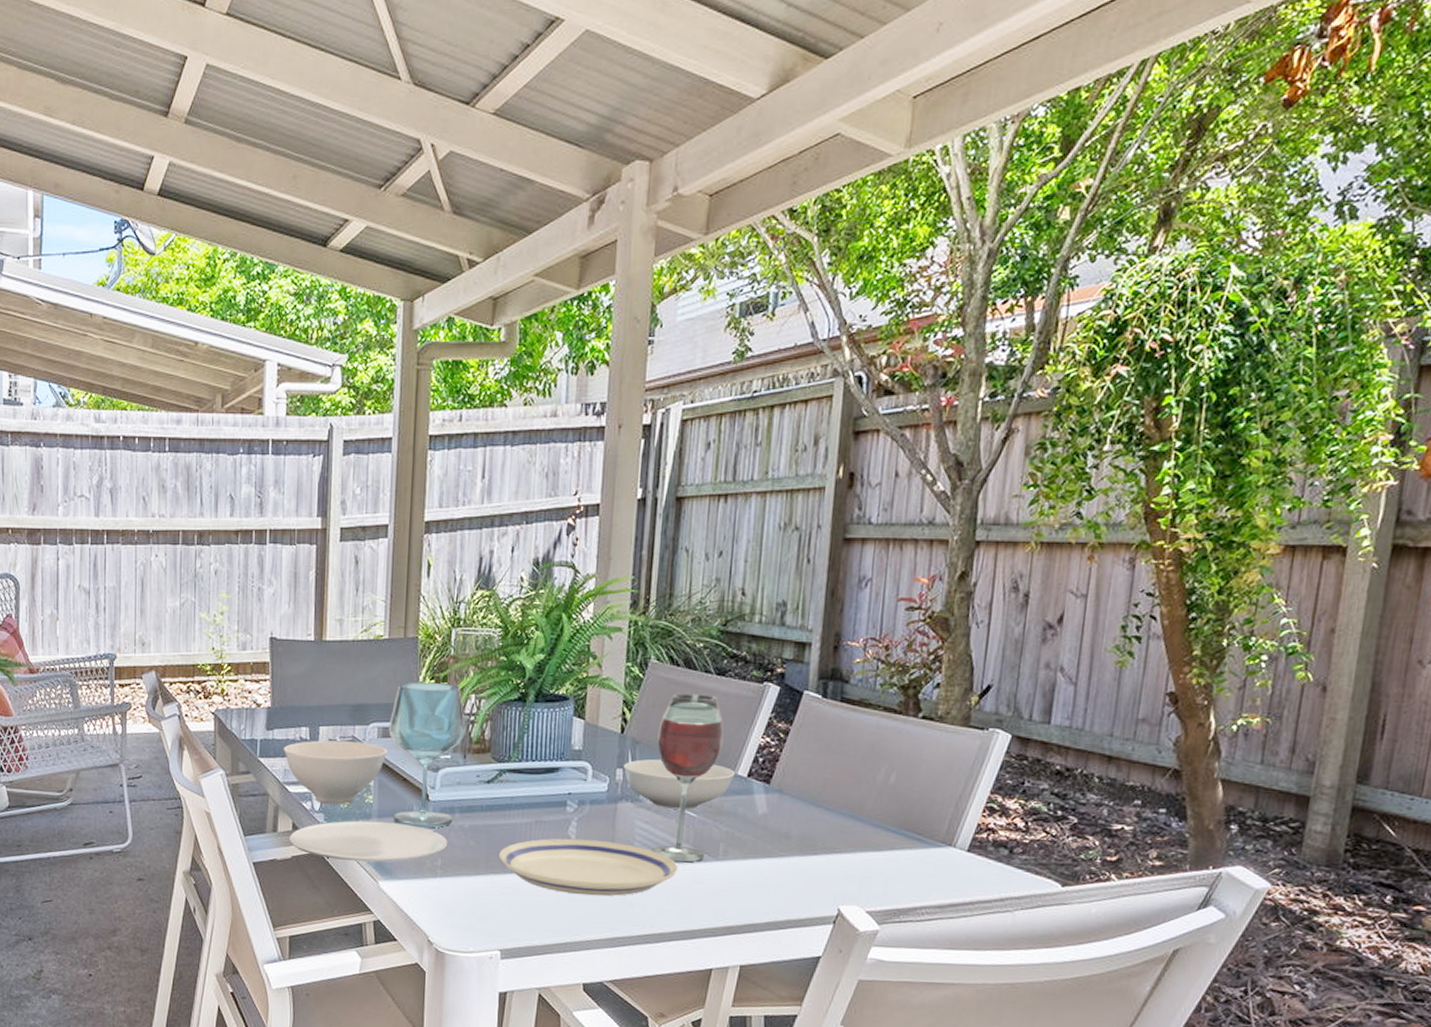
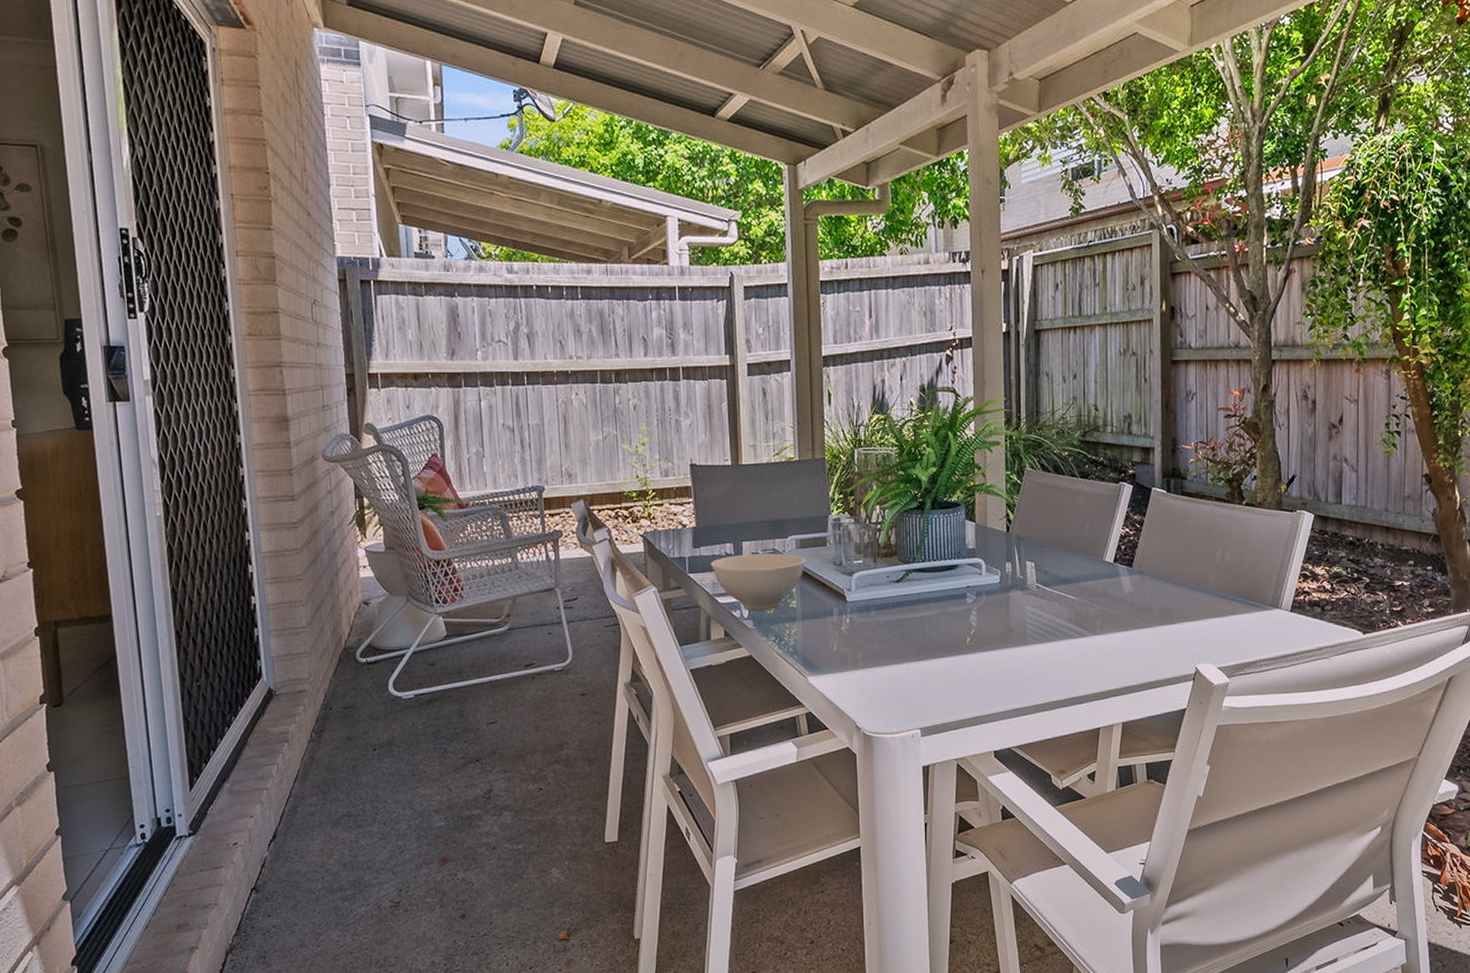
plate: present [290,820,448,863] -> none [723,623,867,662]
wine glass: present [388,682,466,828] -> none [805,496,874,626]
plate: present [498,838,679,896] -> none [911,625,1065,674]
bowl: present [623,758,736,809] -> none [1011,552,1104,594]
wineglass: present [651,693,725,863] -> none [1037,495,1092,639]

